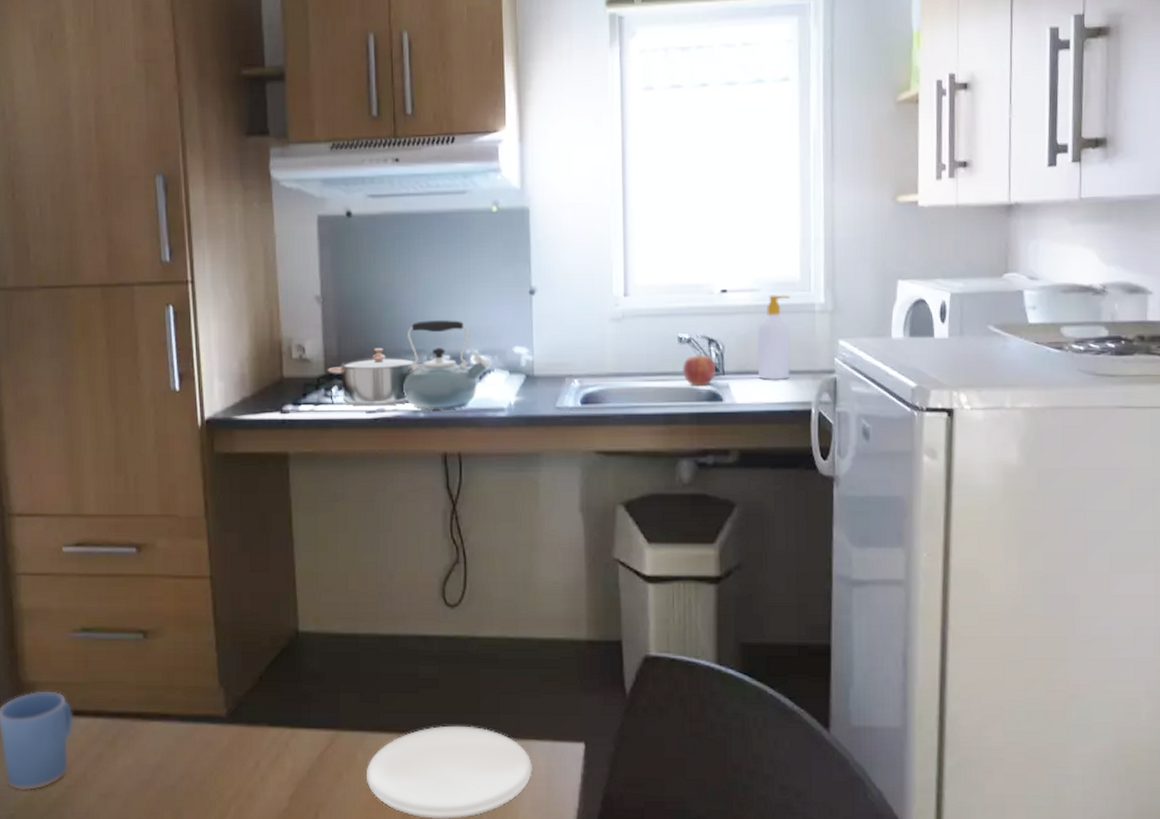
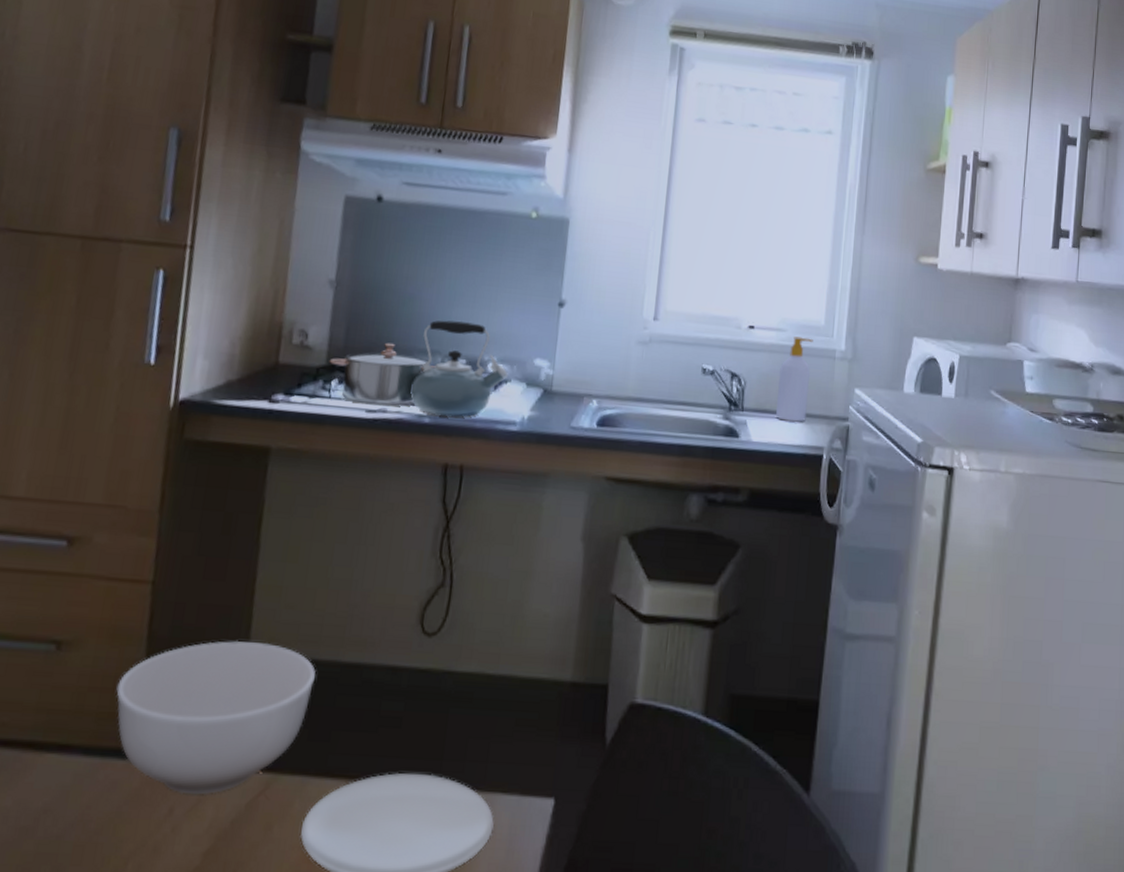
bowl: none [197,621,359,750] -> present [116,640,316,795]
fruit: present [683,353,716,386] -> none [703,386,736,420]

